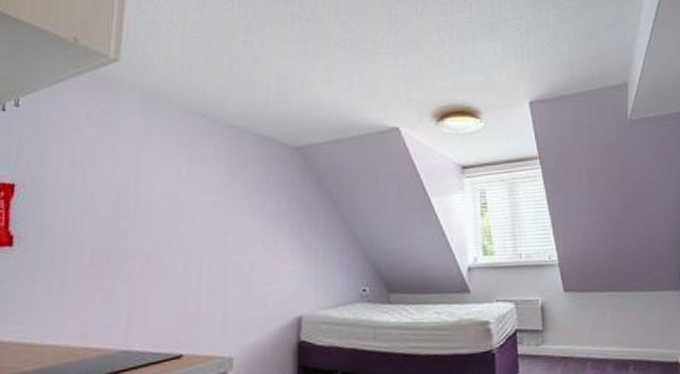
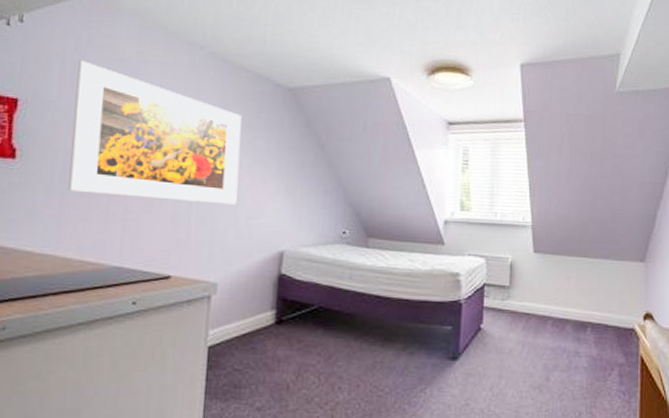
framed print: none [69,139,250,276] -> present [68,60,242,205]

